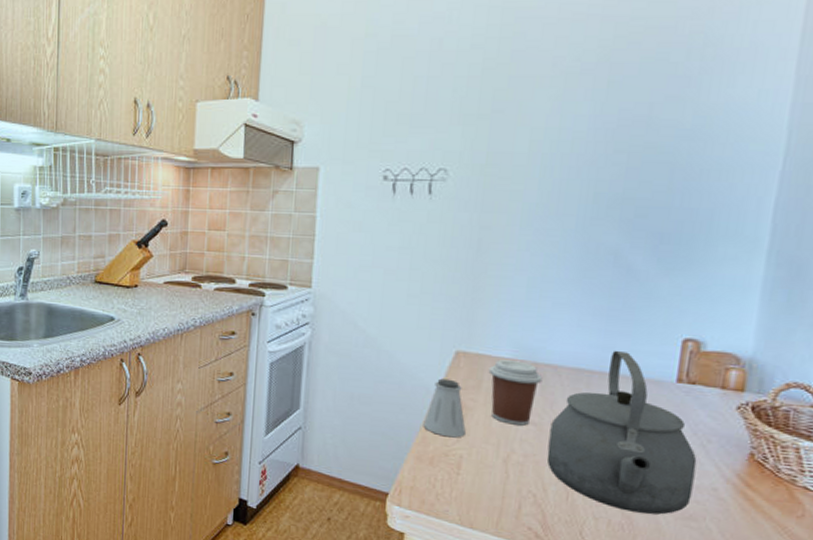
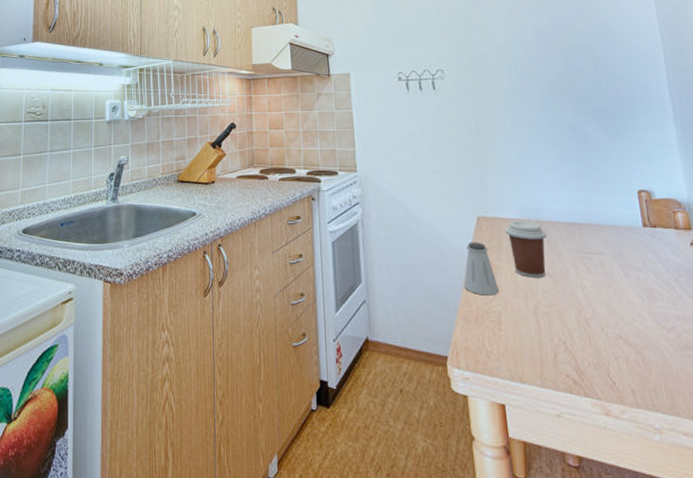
tea kettle: present [546,350,697,515] -> none [562,204,682,348]

